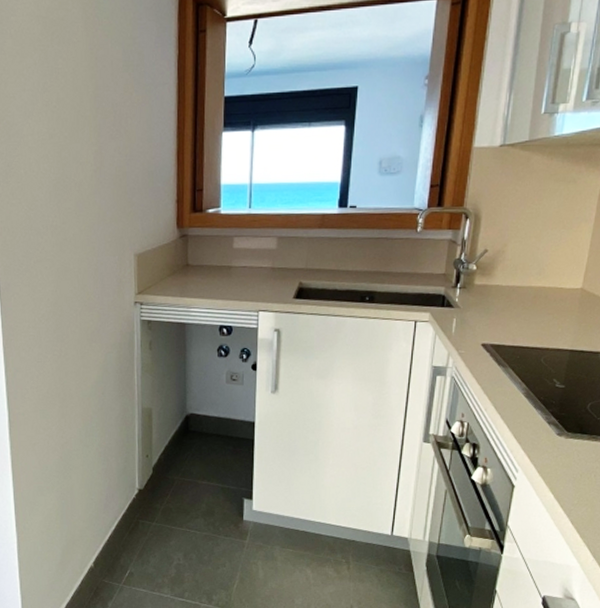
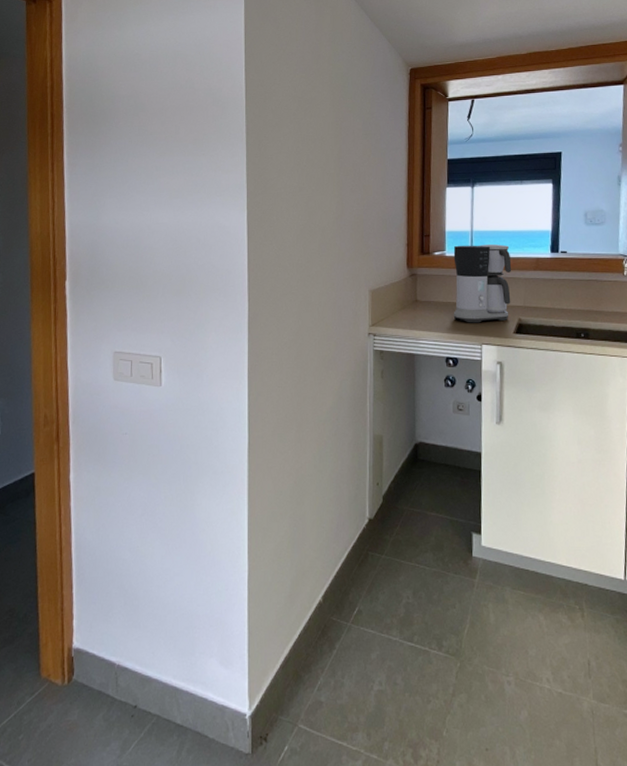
coffee maker: none [228,199,294,289] -> present [453,244,512,323]

